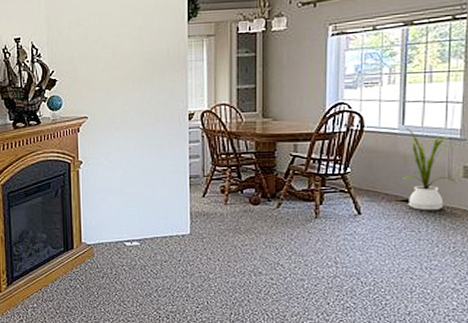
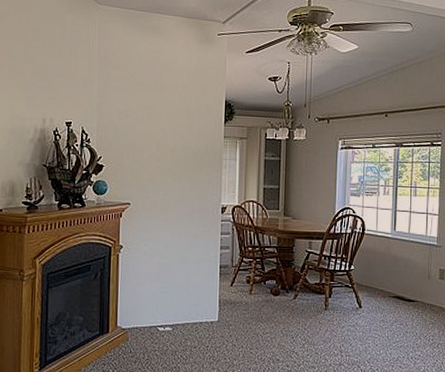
house plant: present [403,128,456,210] -> none [394,234,434,306]

